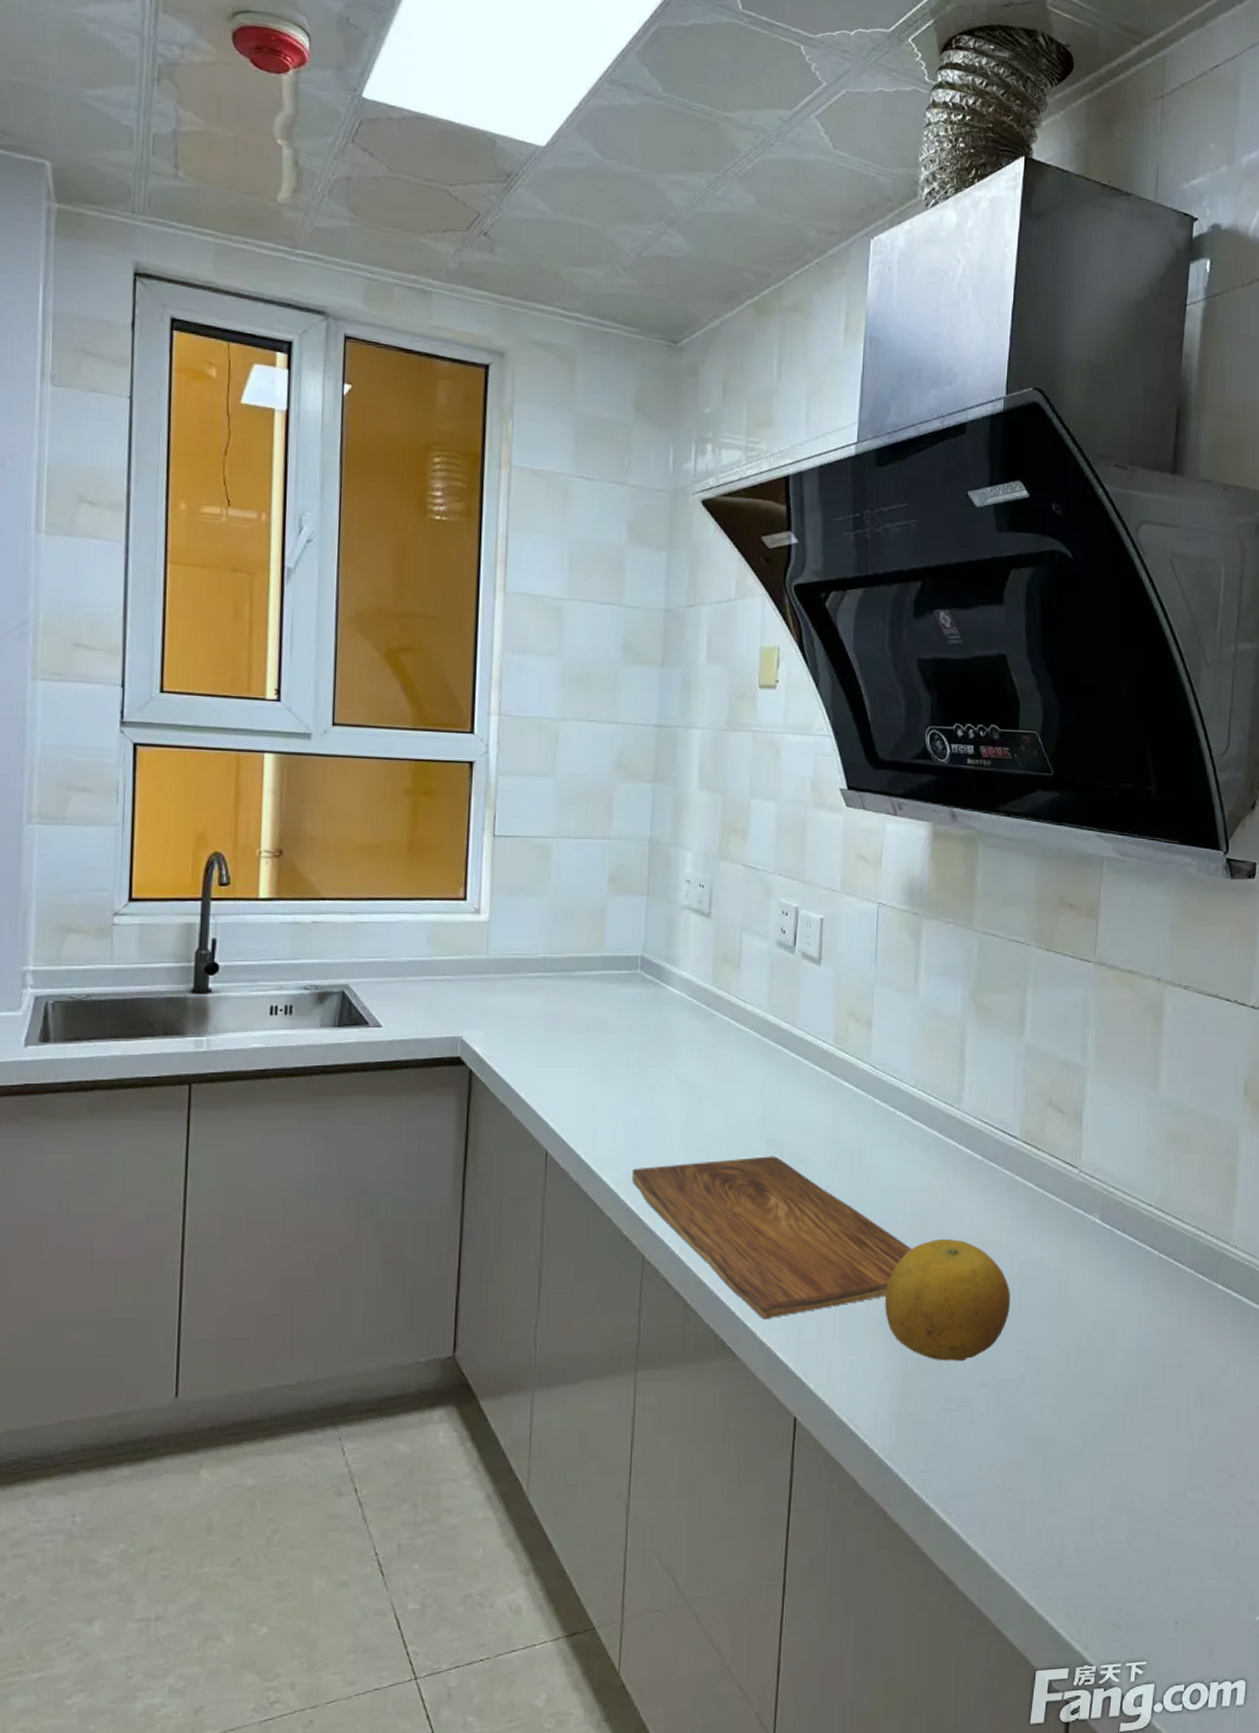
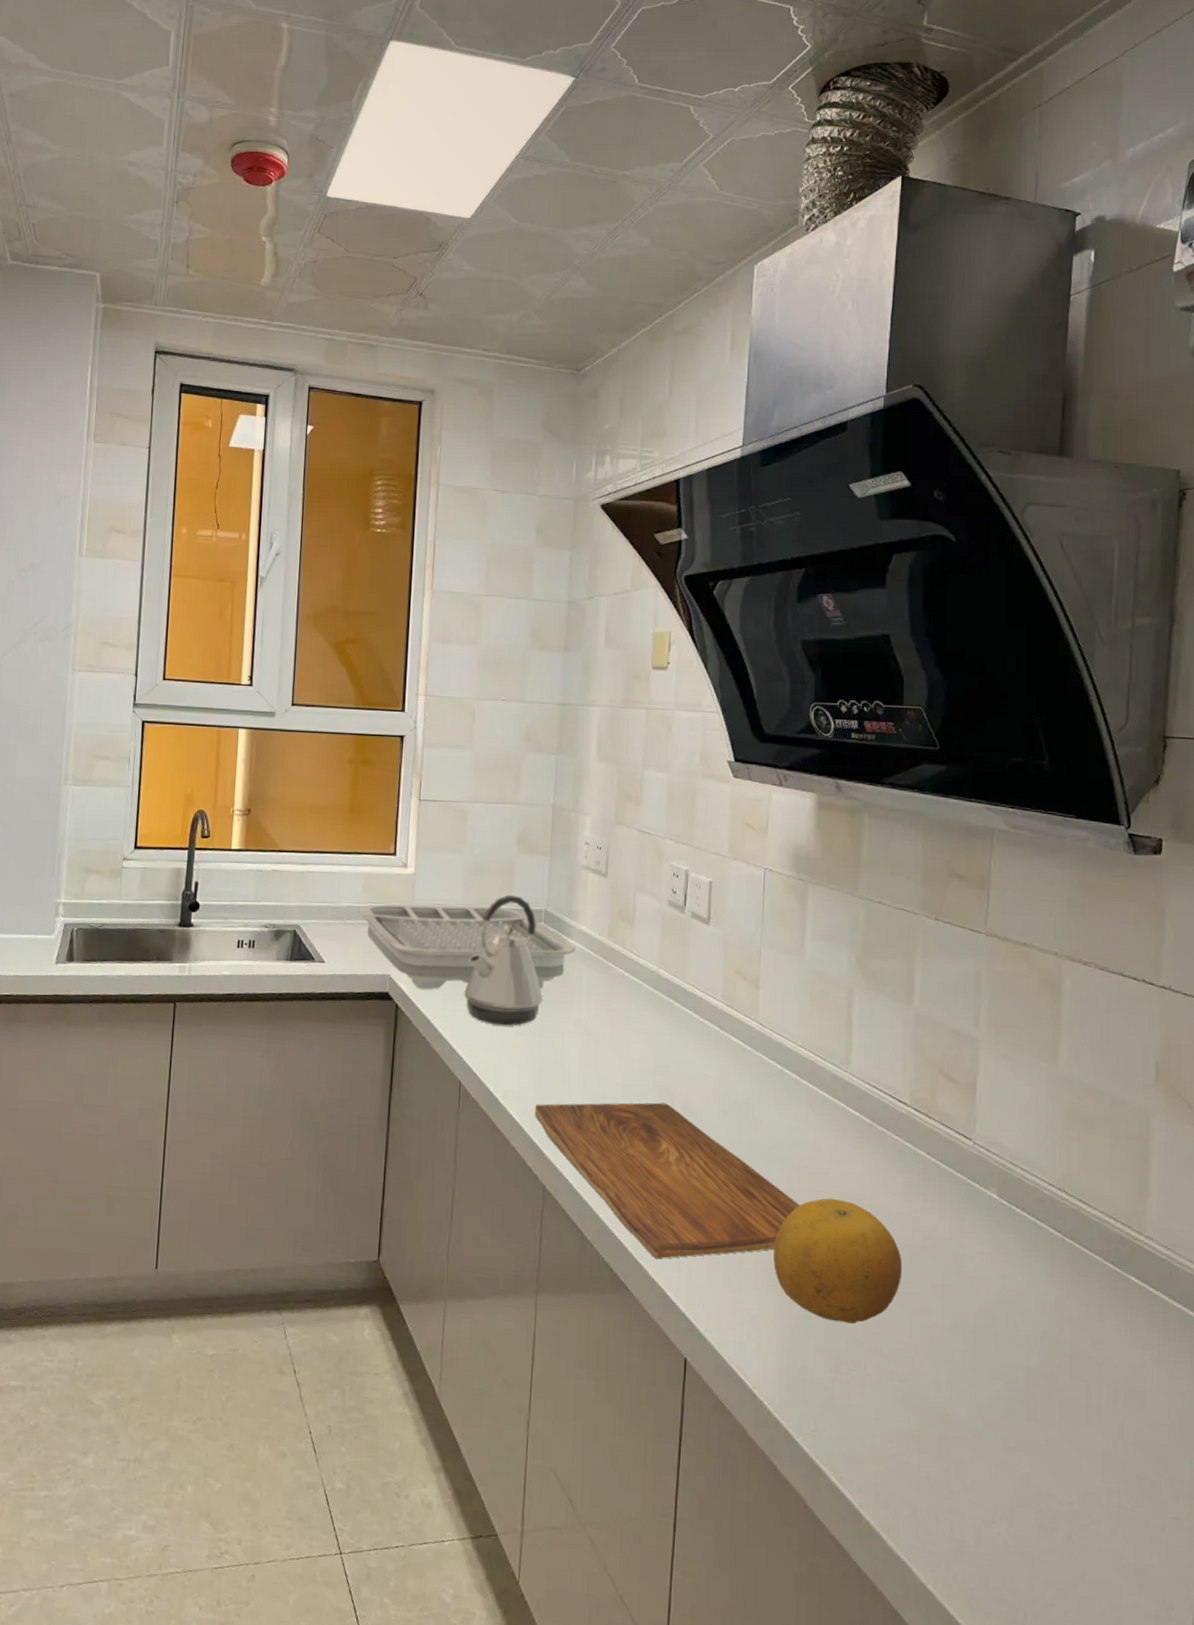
dish rack: none [421,954,676,1051] -> present [358,904,576,990]
kettle: none [550,940,640,1086] -> present [464,894,543,1026]

